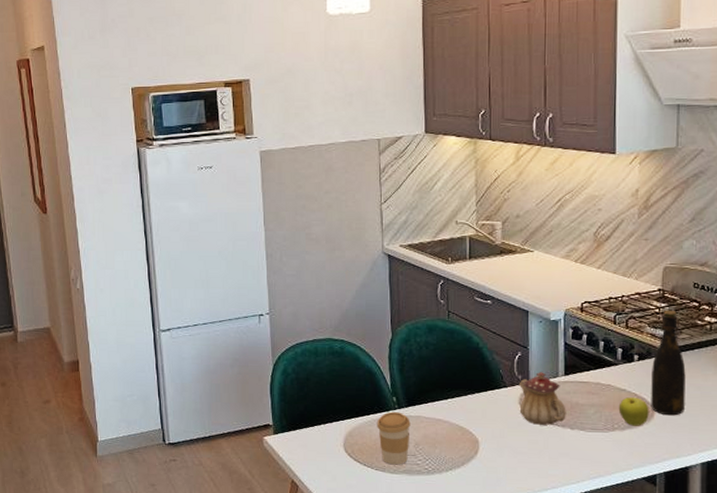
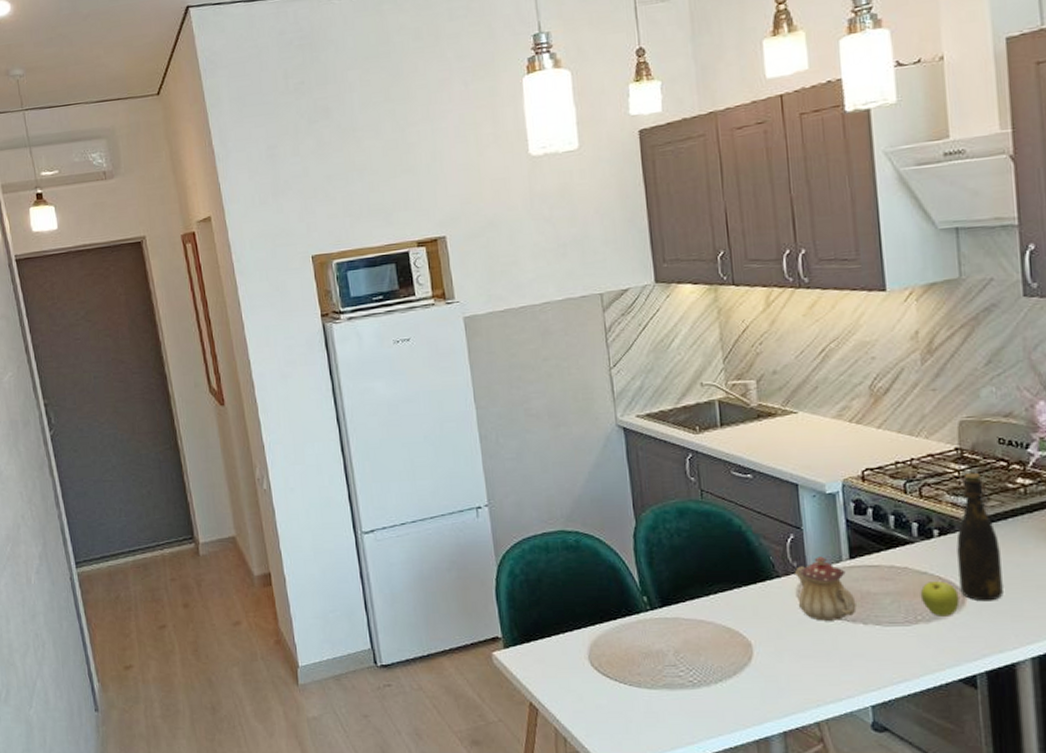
coffee cup: present [377,411,410,465] -> none [626,613,668,679]

